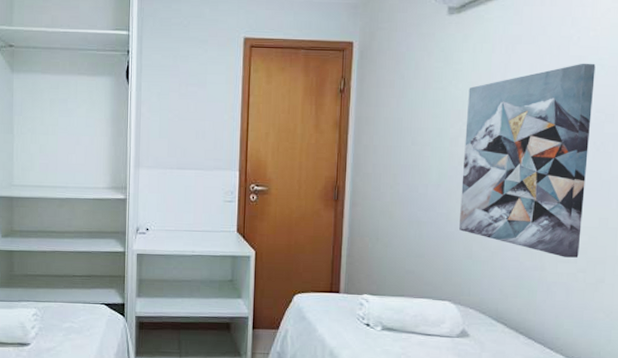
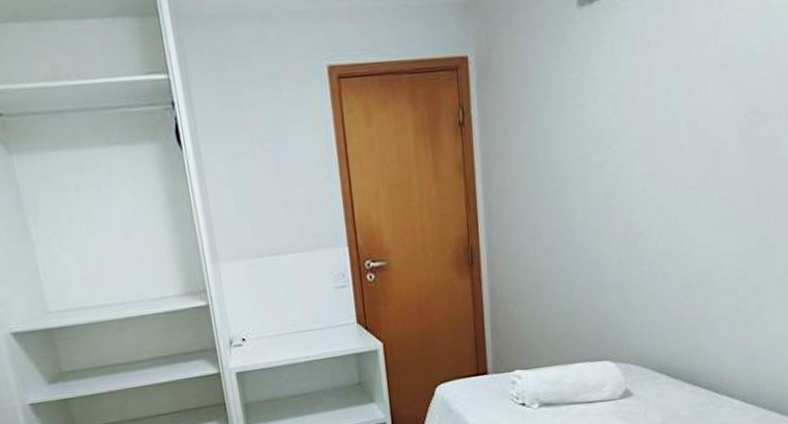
wall art: present [459,63,596,258] -> none [610,52,747,289]

